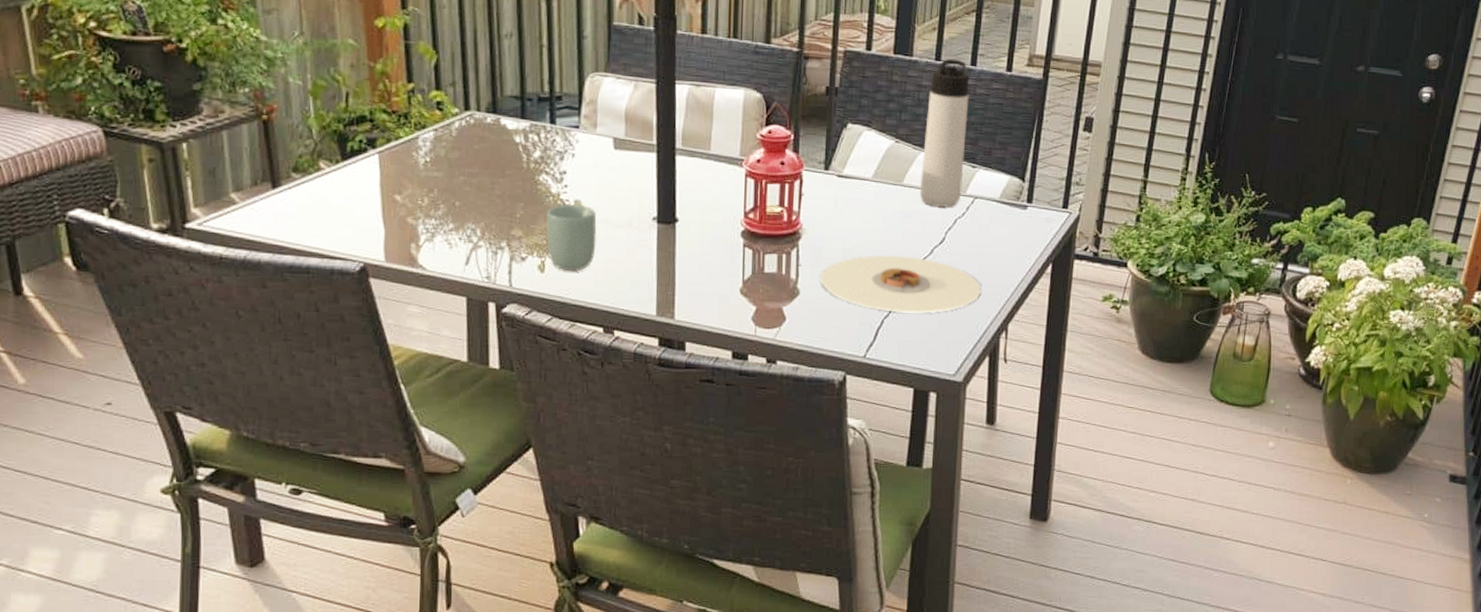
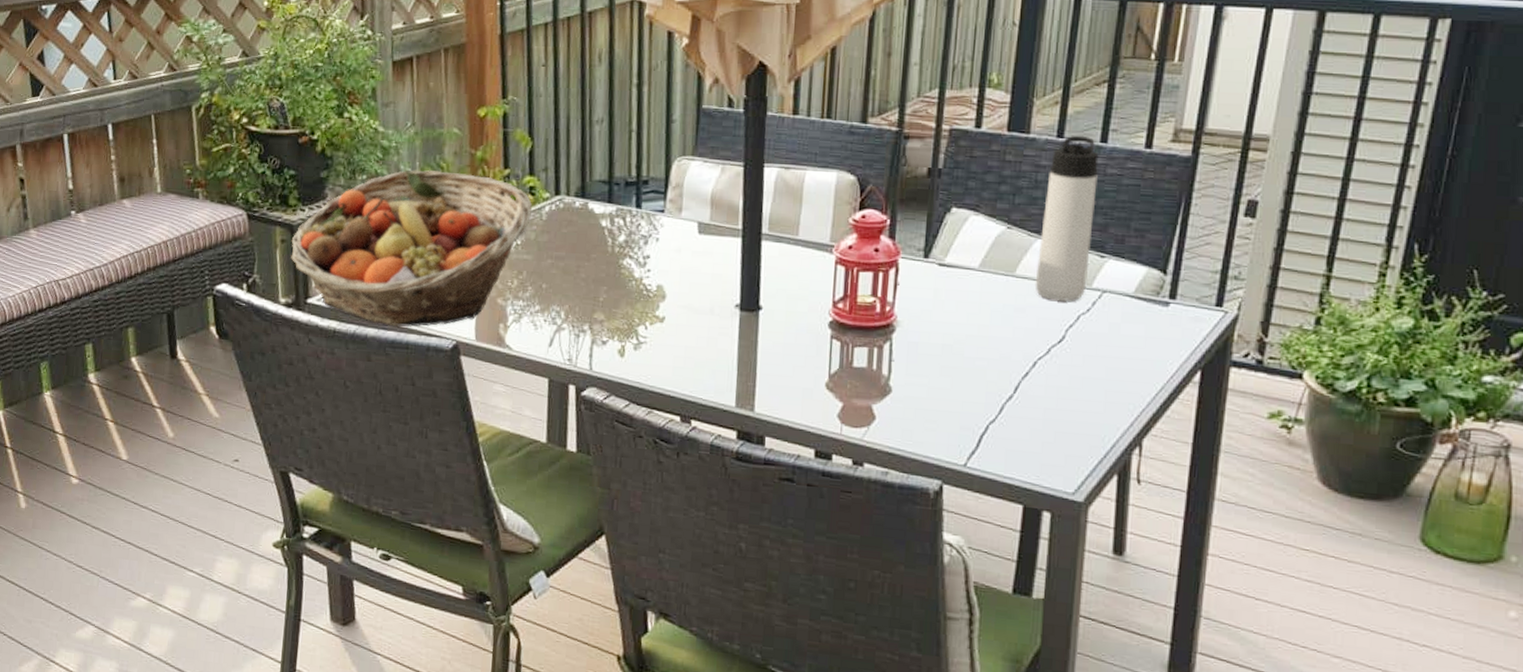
fruit basket: none [161,83,441,251] -> present [291,170,533,328]
cup: present [546,204,597,272] -> none [627,289,678,358]
plate: present [820,255,981,313] -> none [915,353,1109,421]

